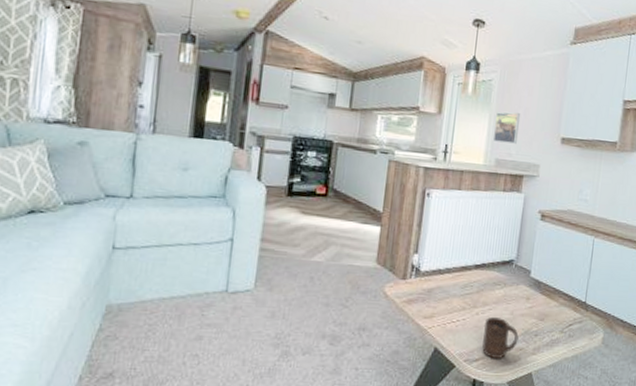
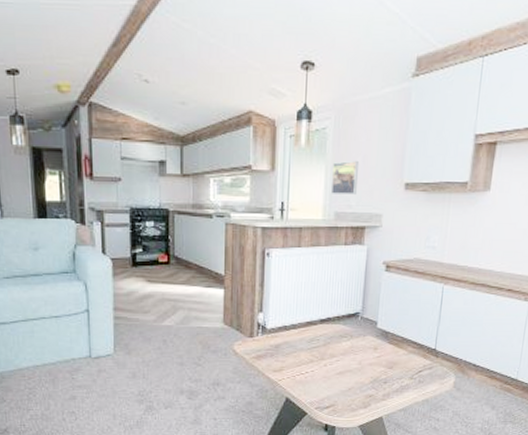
cup: present [482,317,519,360] -> none [332,368,368,406]

